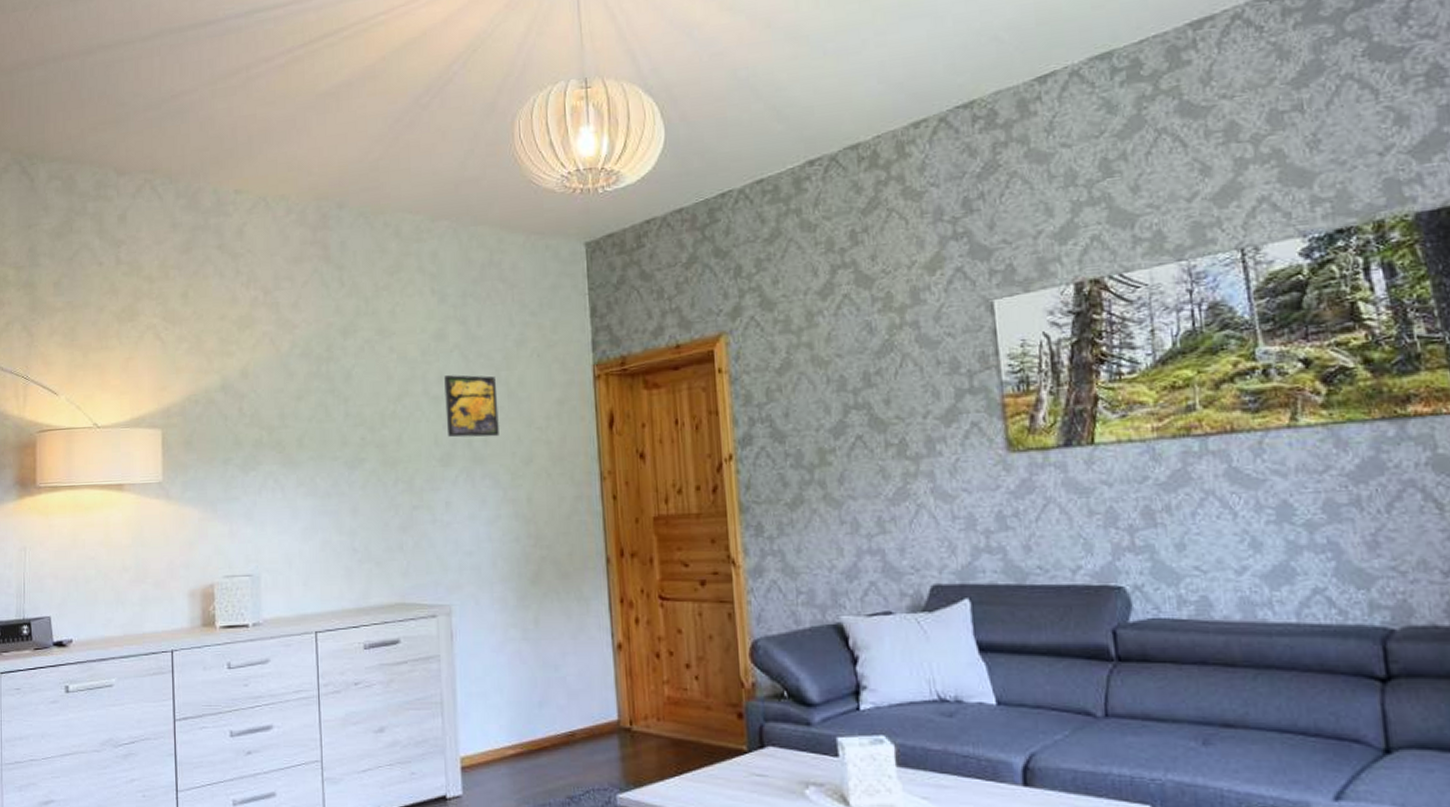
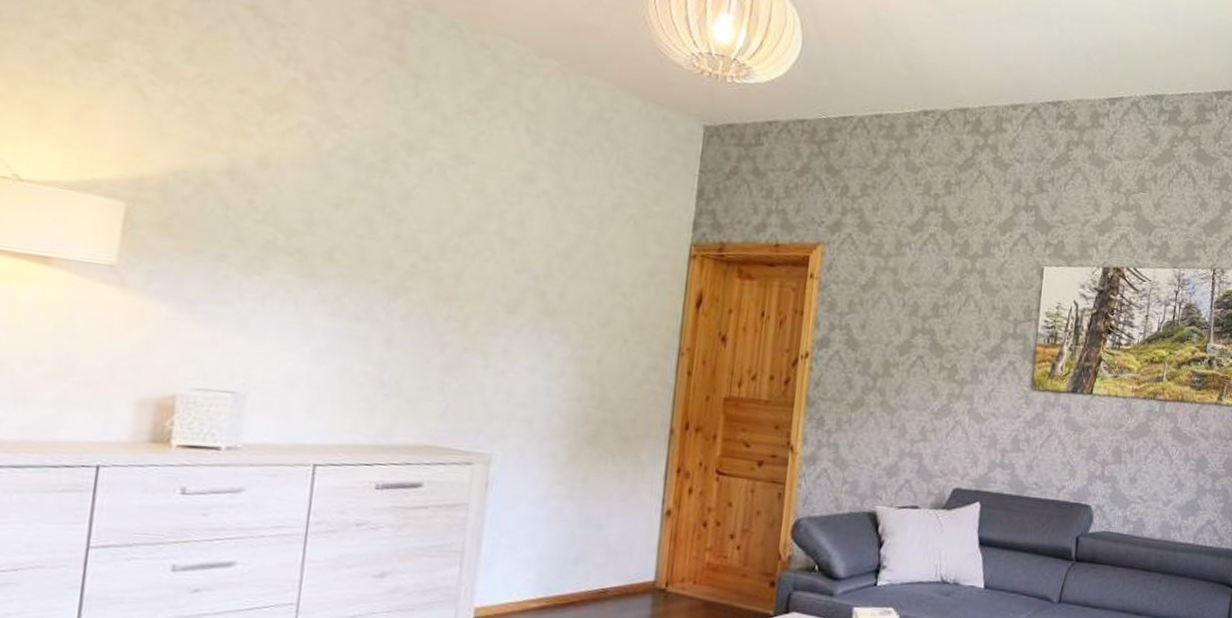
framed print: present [444,375,499,438] -> none [519,220,584,294]

